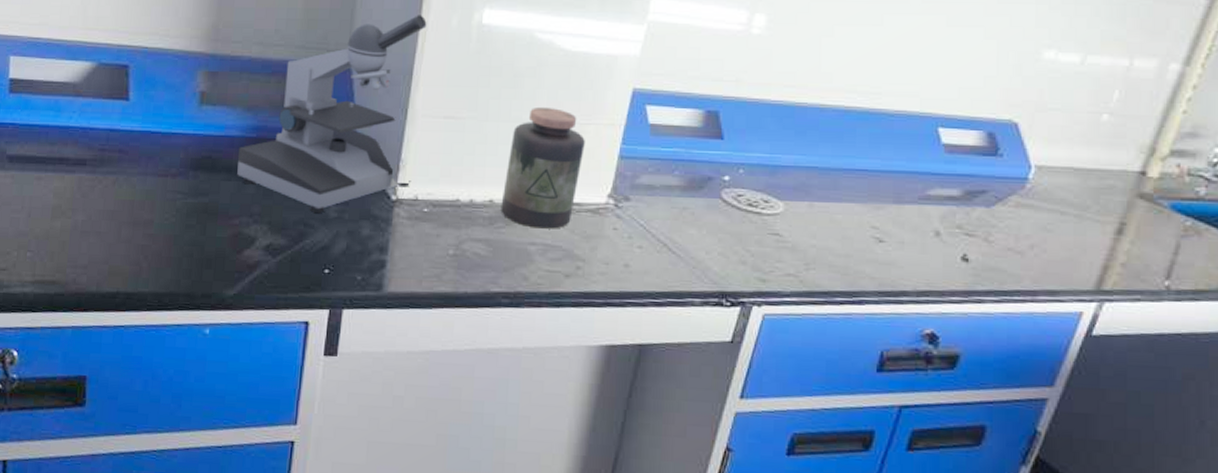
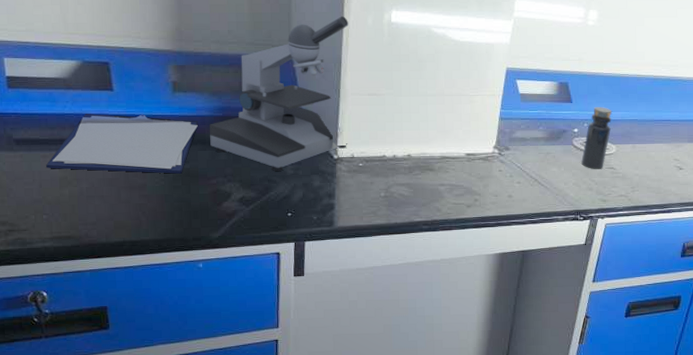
notepad: none [39,128,226,209] -> present [46,114,199,174]
jar: present [500,106,585,229] -> none [416,84,475,174]
bottle: none [732,147,782,234] -> present [581,107,613,169]

